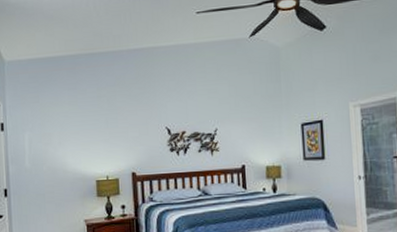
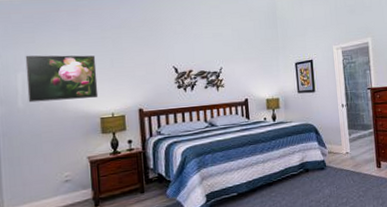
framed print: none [31,115,95,163] -> present [25,55,99,103]

